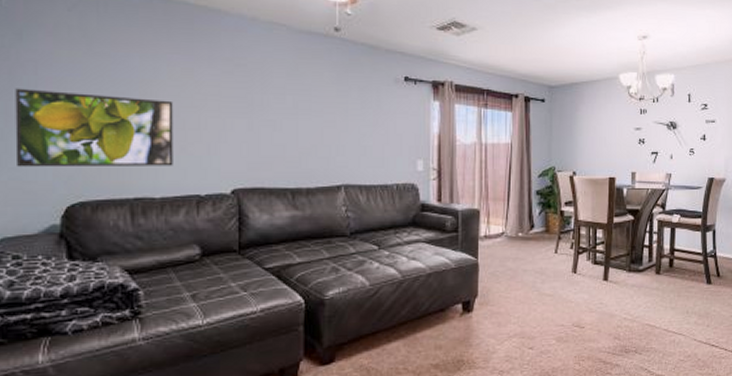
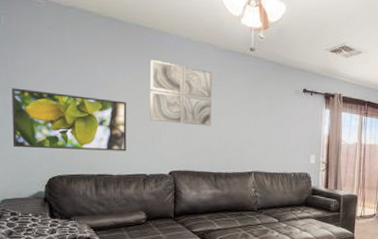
wall art: none [204,45,286,129] -> present [150,59,212,126]

